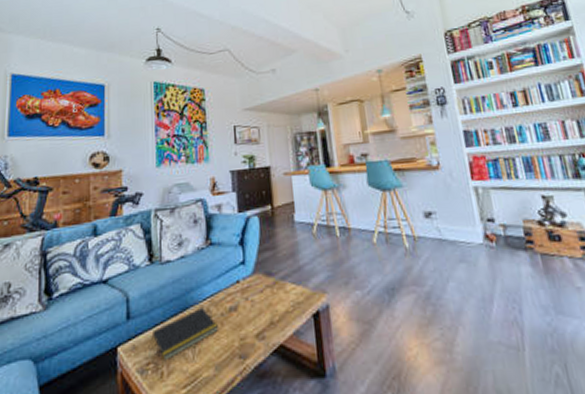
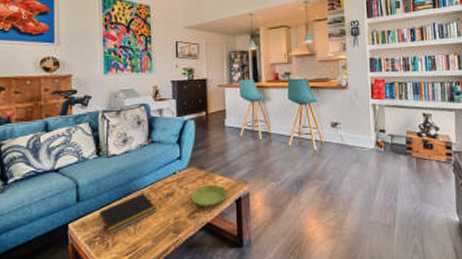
saucer: none [258,295,302,325] -> present [191,185,228,208]

